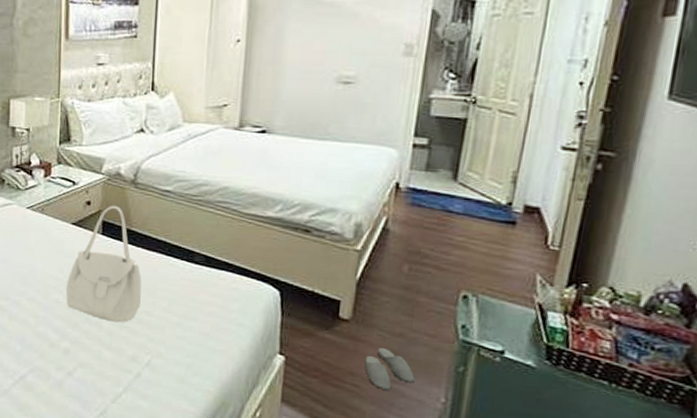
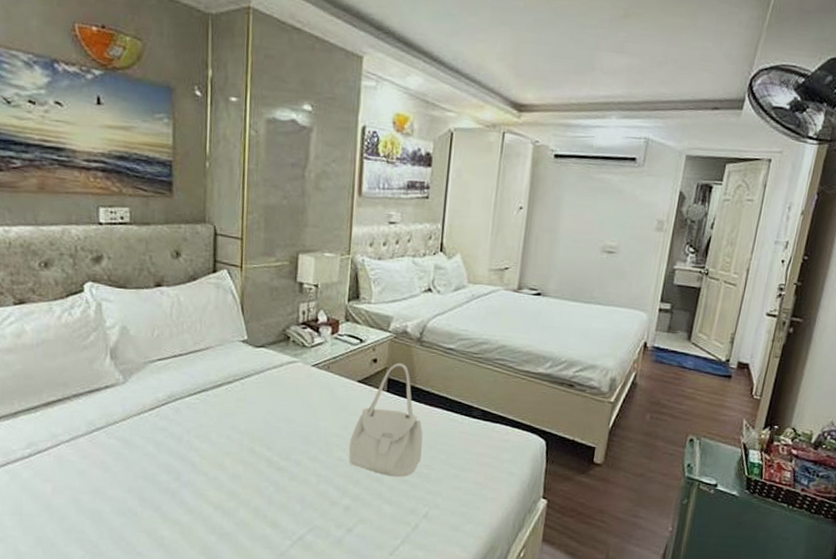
slippers: present [364,347,415,392] -> none [612,487,650,525]

